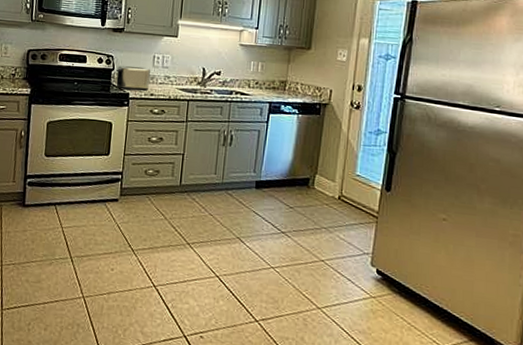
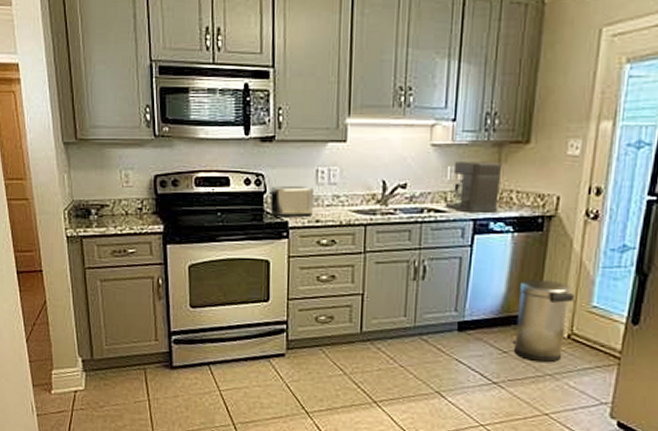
coffee maker: none [248,58,291,99] -> present [444,161,503,214]
pedal bin: none [296,151,343,219] -> present [512,279,574,363]

